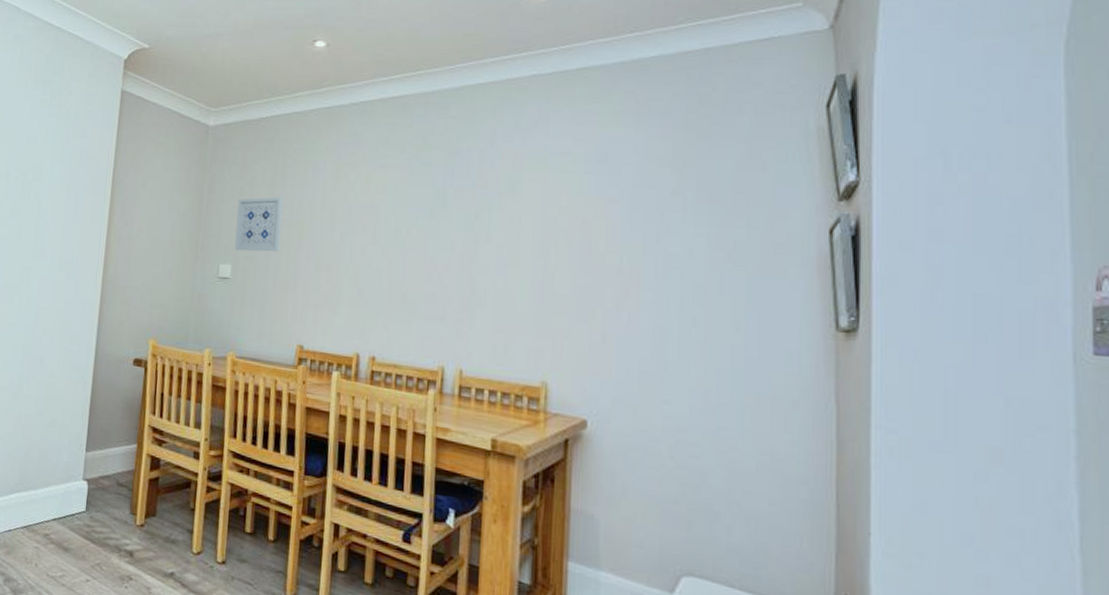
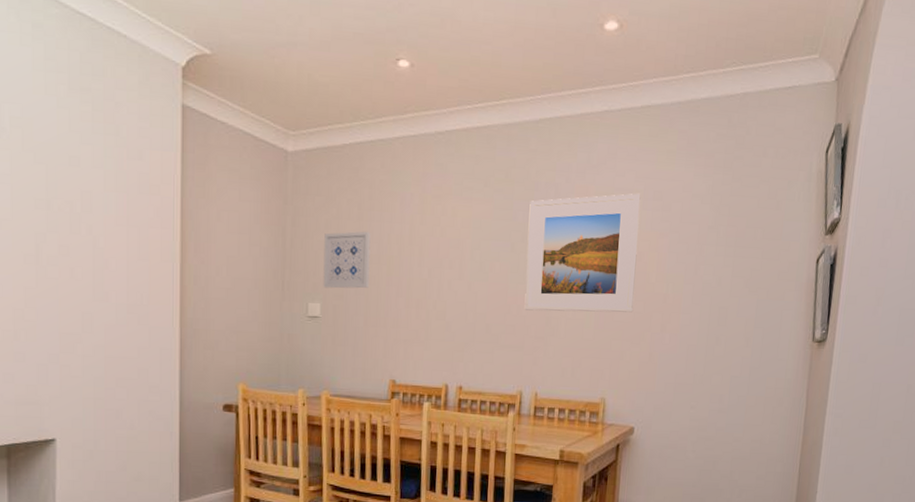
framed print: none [445,156,582,286] -> present [524,193,641,313]

